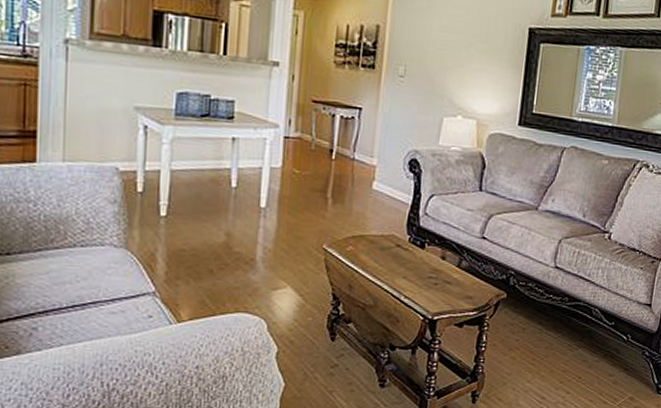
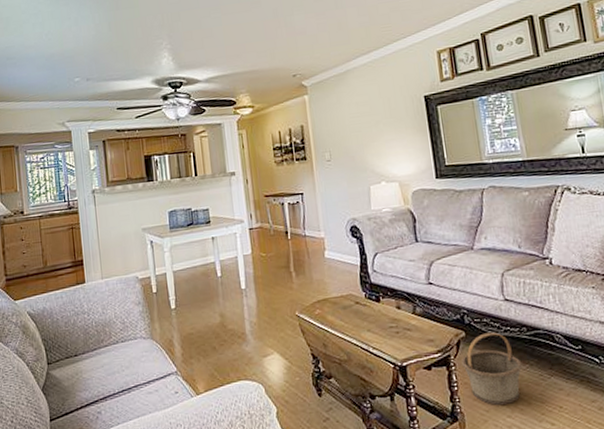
basket: none [495,297,555,369] -> present [461,332,523,405]

